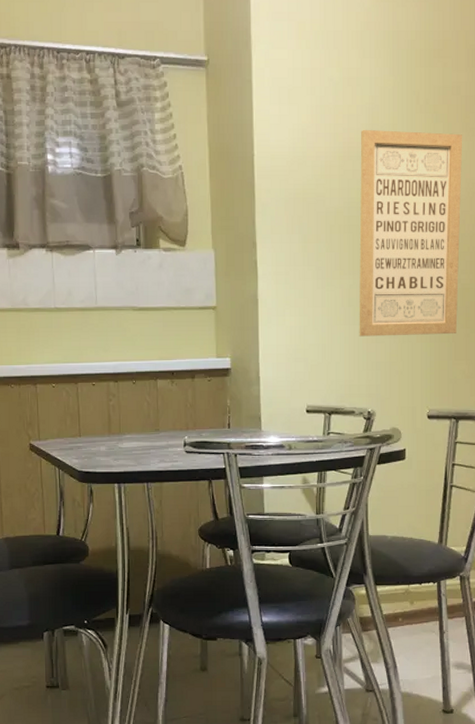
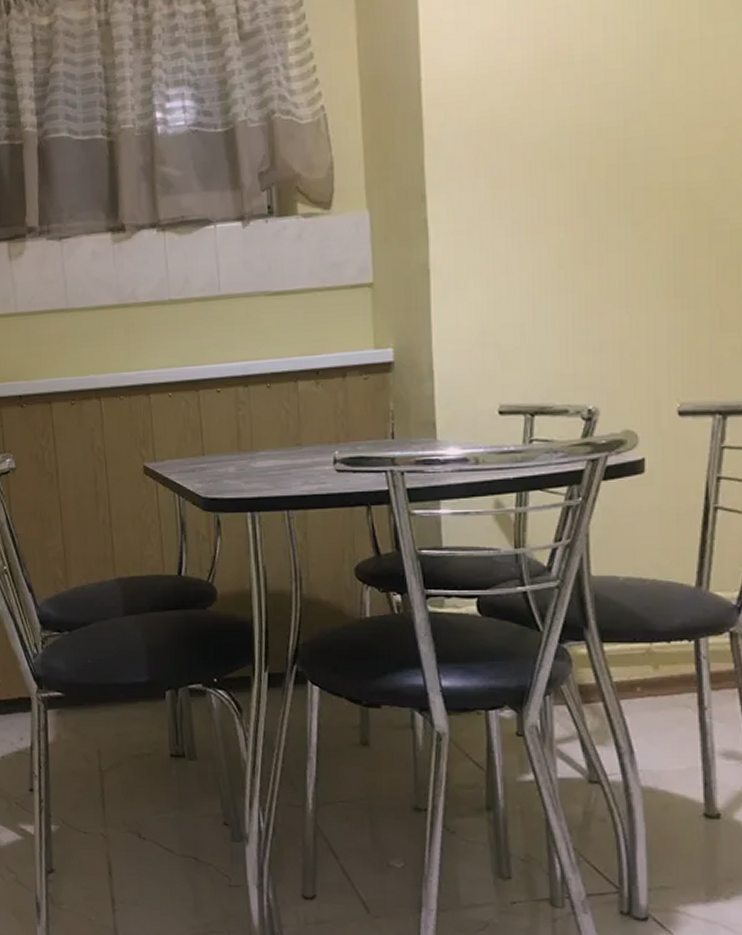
wall art: present [359,129,463,337] -> none [573,10,732,309]

